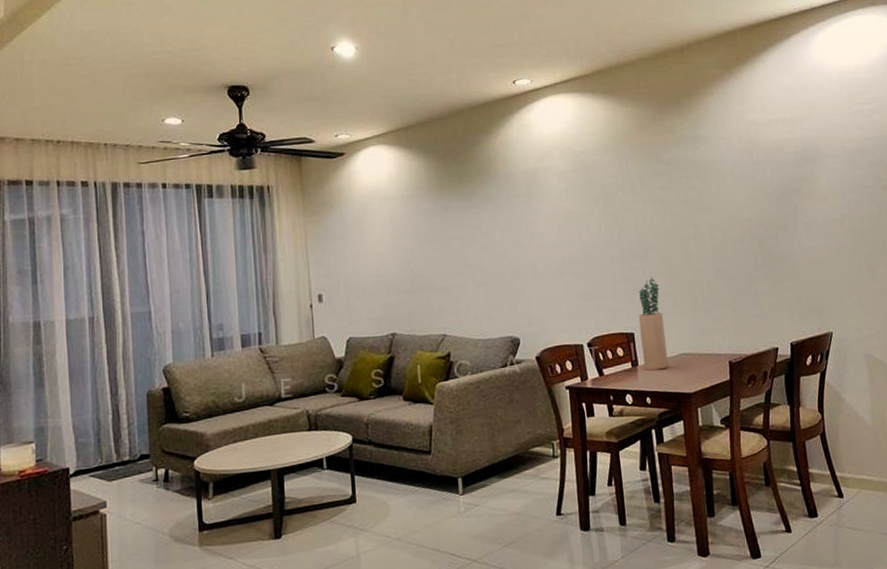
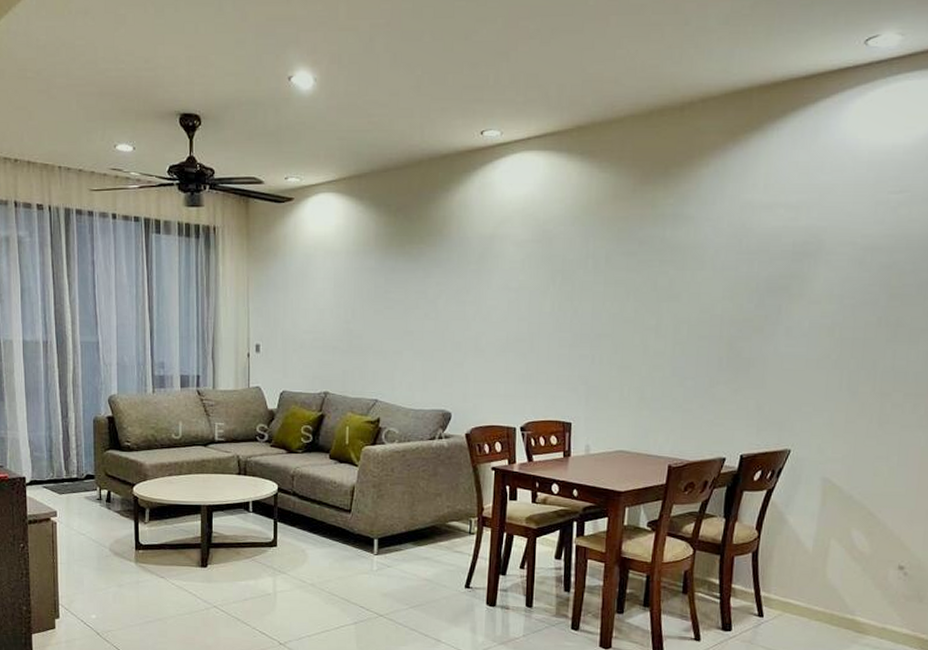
vase: present [638,276,669,371] -> none [576,366,607,464]

